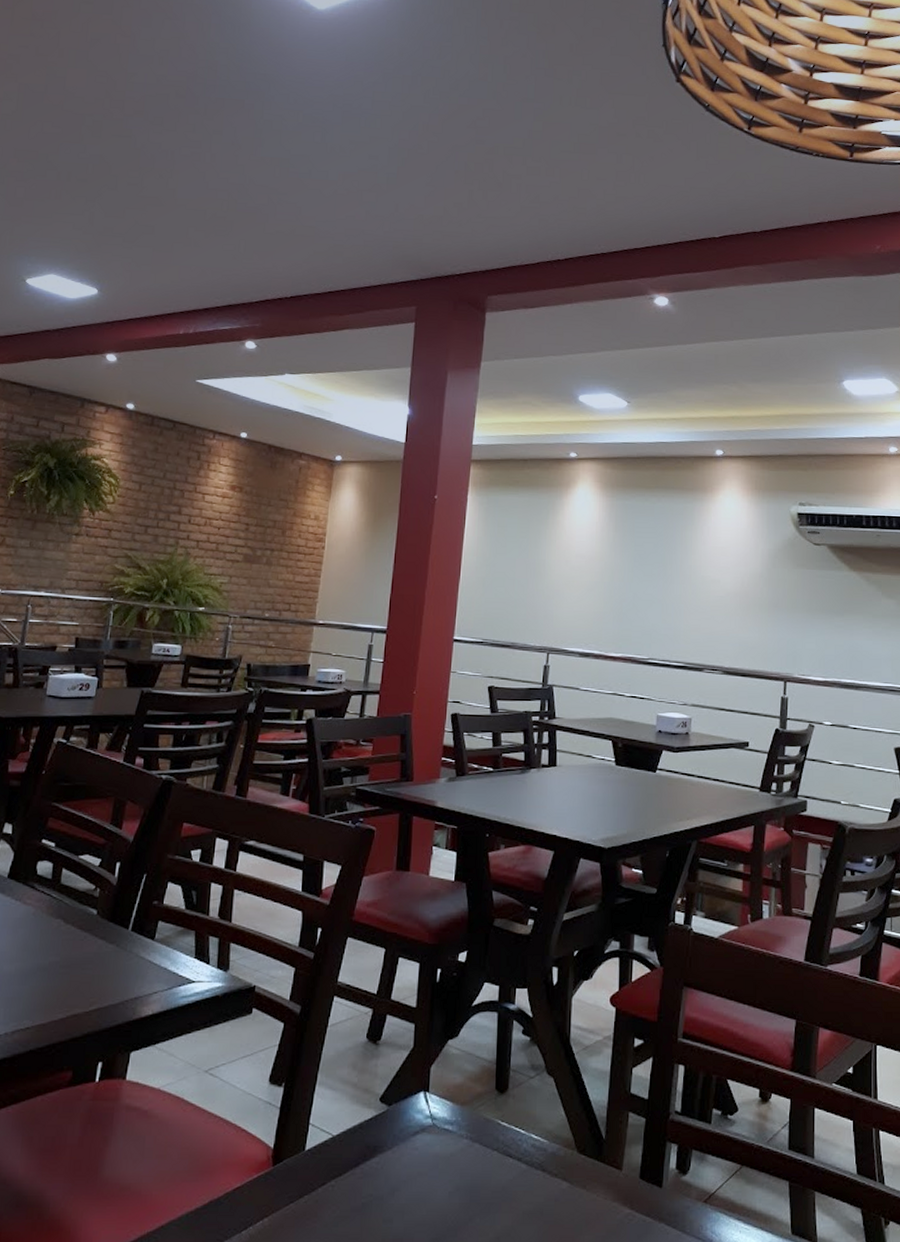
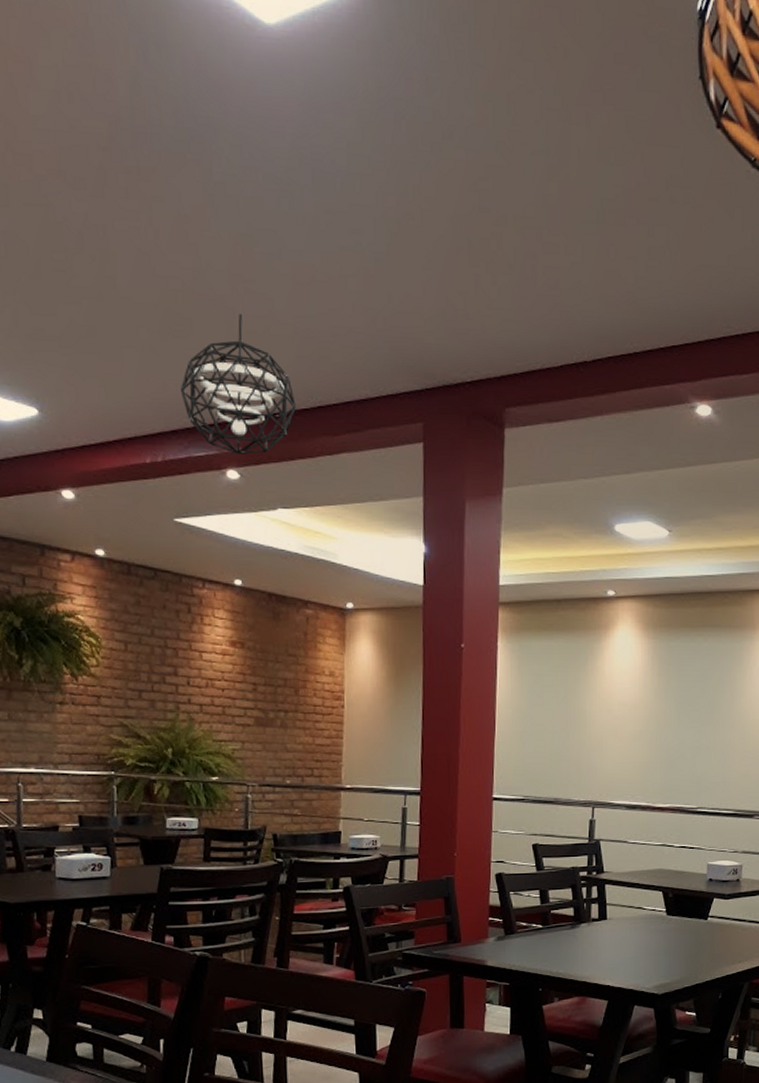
pendant light: none [215,219,310,329] -> present [180,314,296,454]

